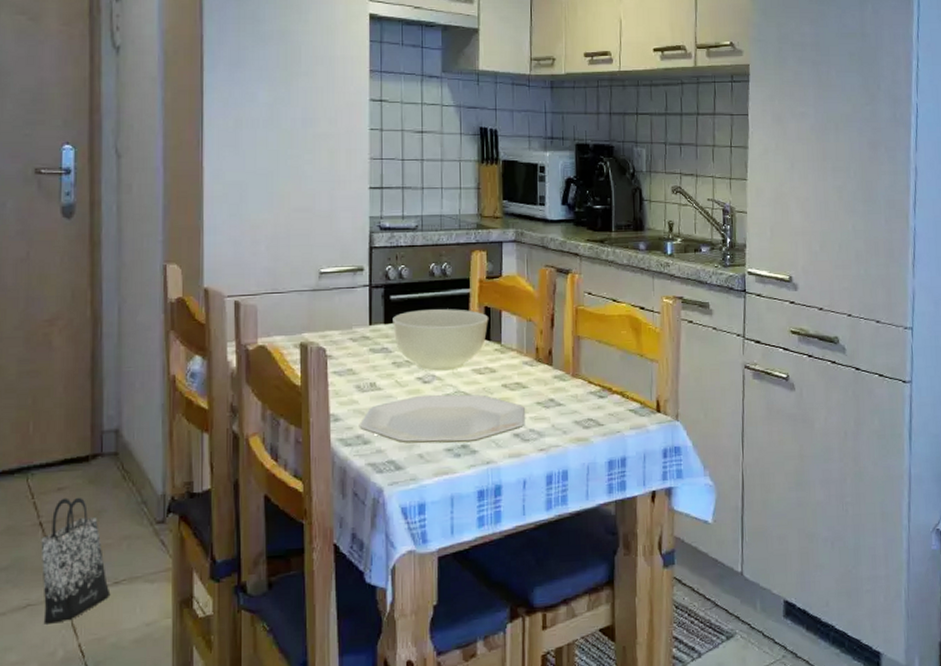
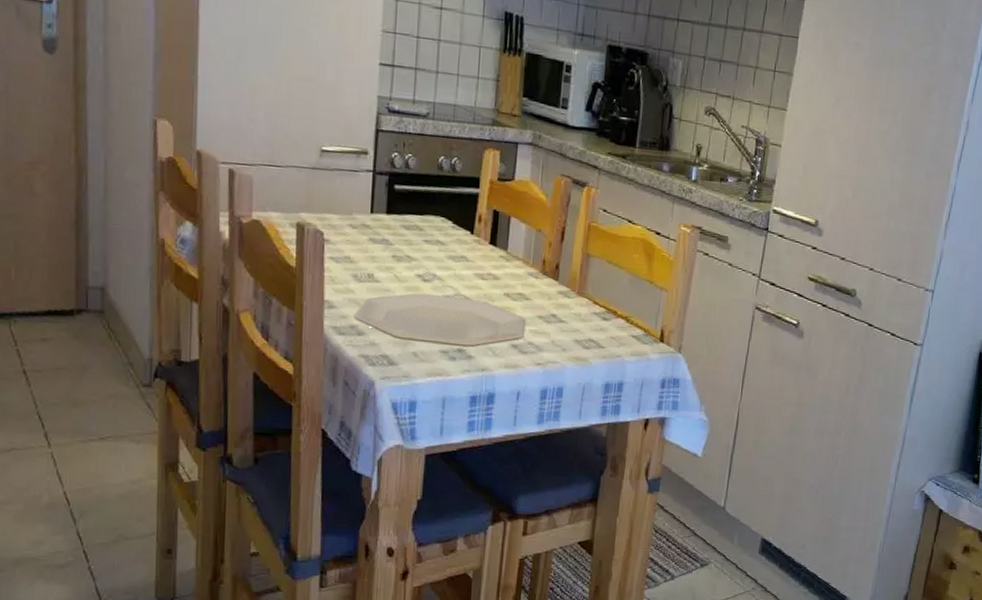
shopping bag: present [41,497,111,624] -> none [25,349,96,470]
bowl: present [393,309,489,371] -> none [395,204,497,272]

